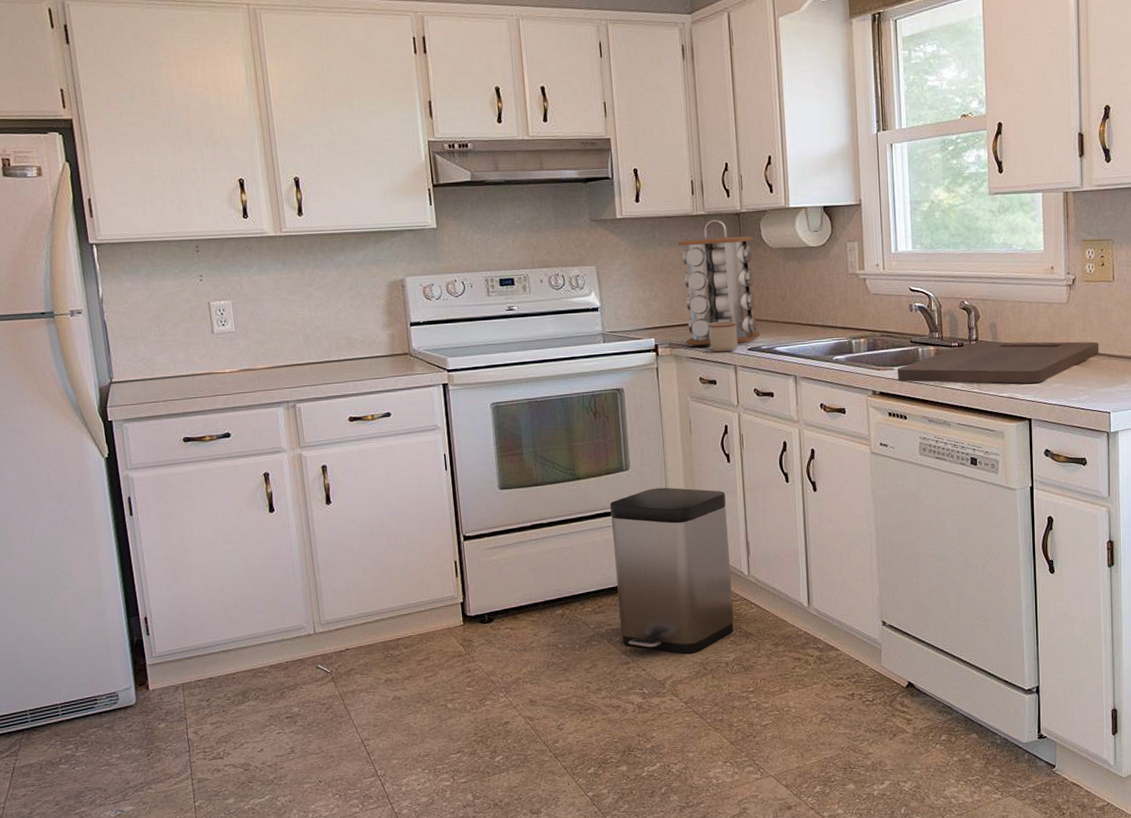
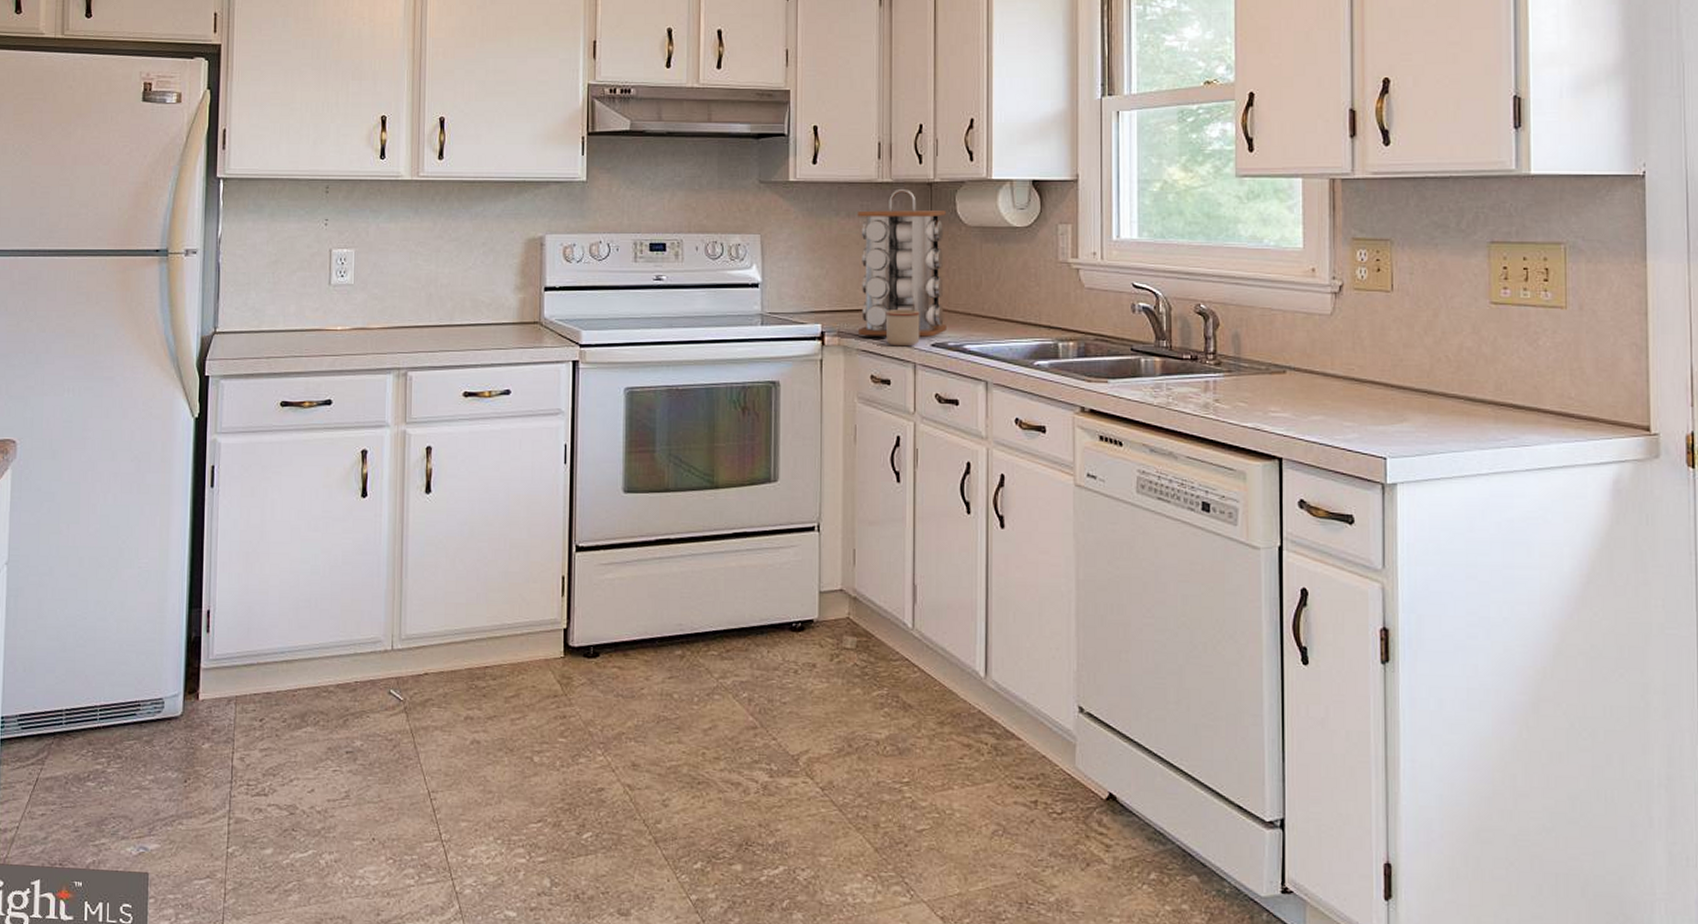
pedal bin: present [609,487,734,654] -> none [750,506,891,724]
cutting board: present [898,341,1099,384] -> none [1113,356,1373,414]

